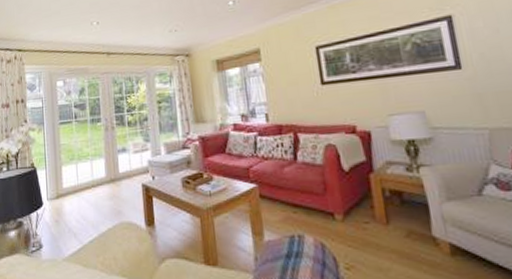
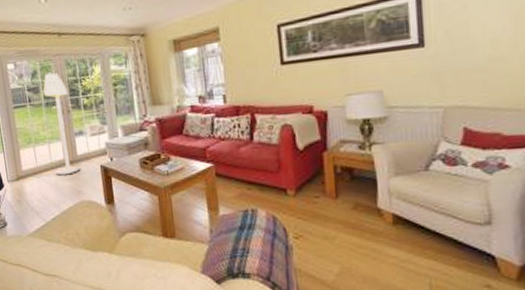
floor lamp: none [89,89,122,194] -> present [42,72,81,176]

